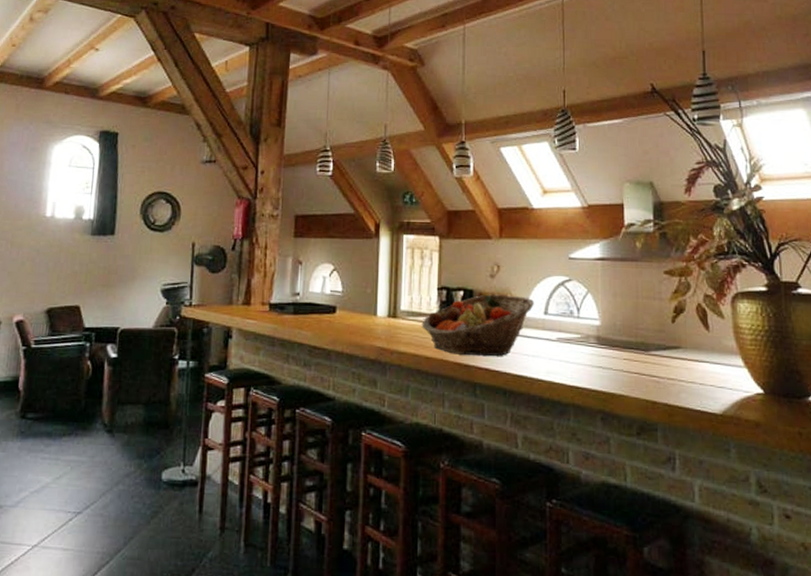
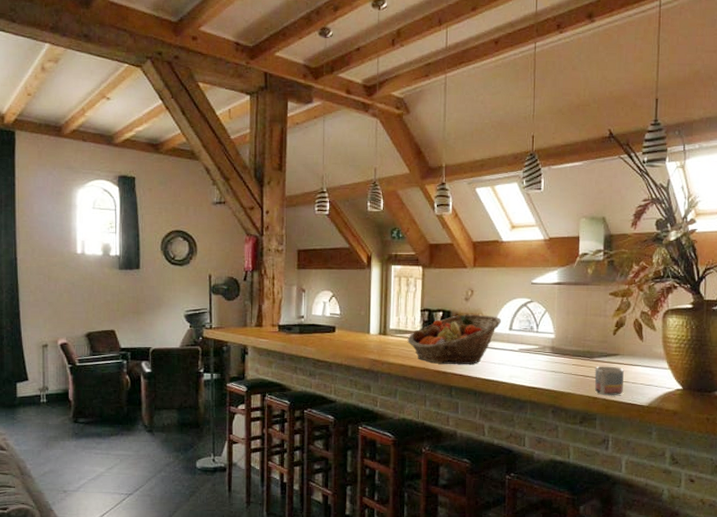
mug: none [652,361,689,399] -> present [594,366,625,395]

